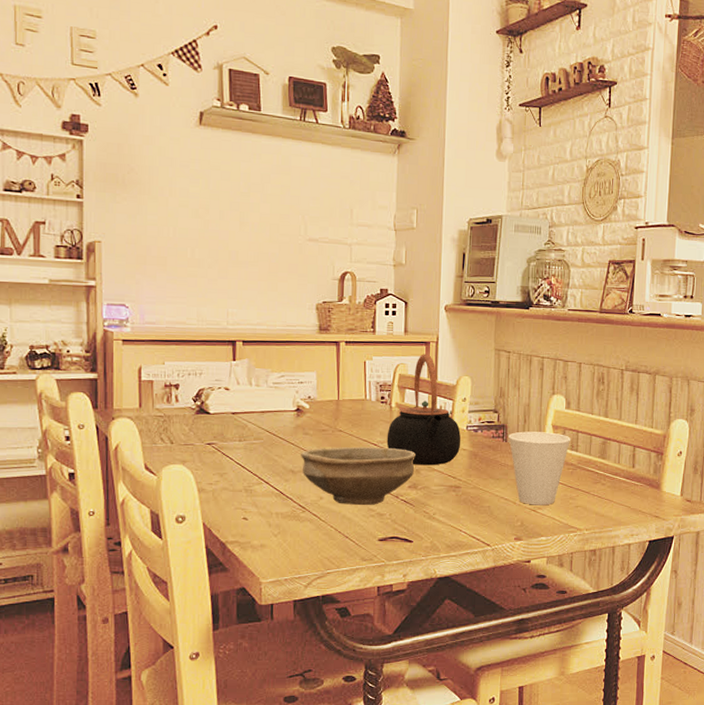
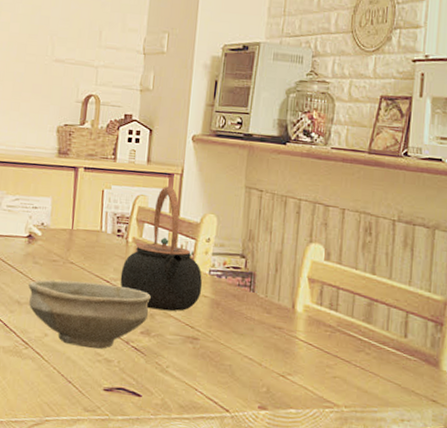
cup: present [508,431,571,506] -> none [256,282,330,372]

